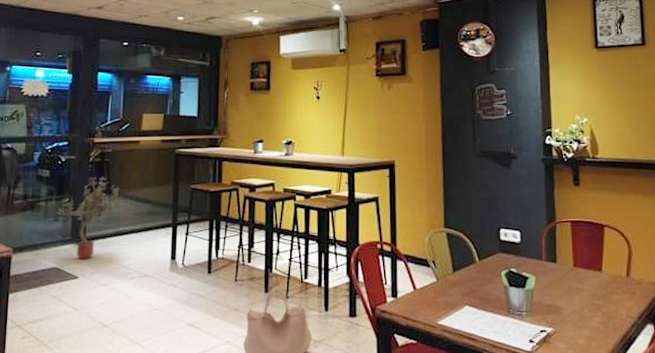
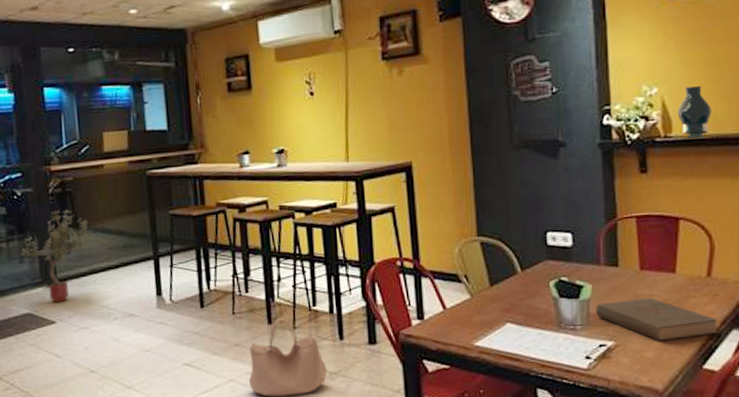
book: none [538,291,636,331] -> present [595,297,718,341]
vase: none [602,119,628,161] -> present [677,85,711,138]

